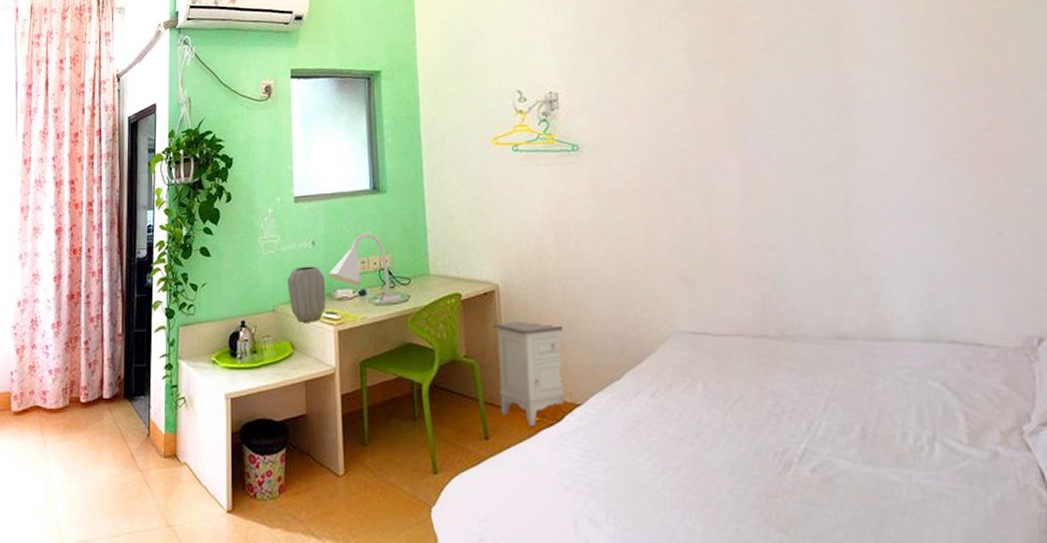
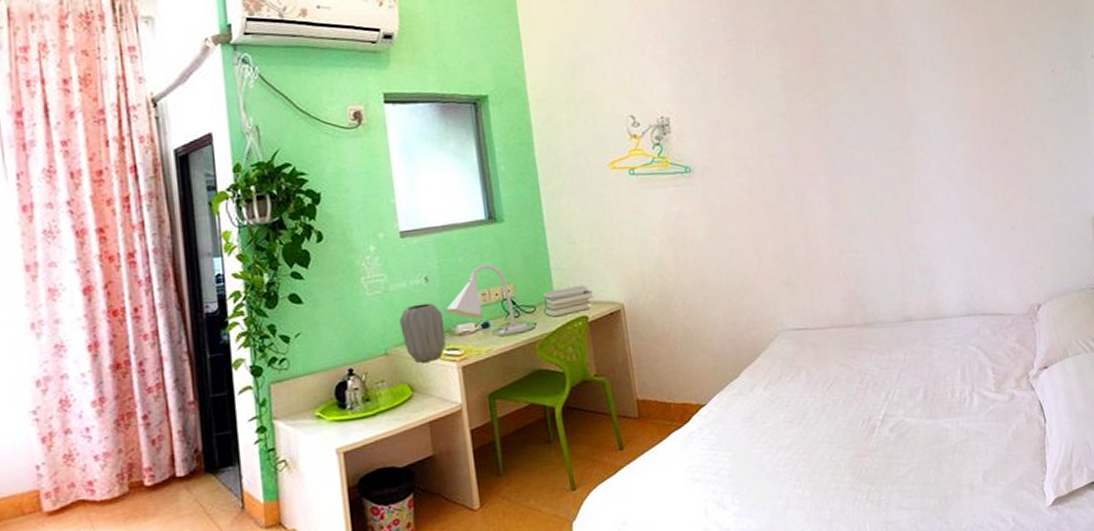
books: none [418,261,468,292] -> present [542,284,593,318]
nightstand: present [493,319,566,426] -> none [620,333,692,431]

